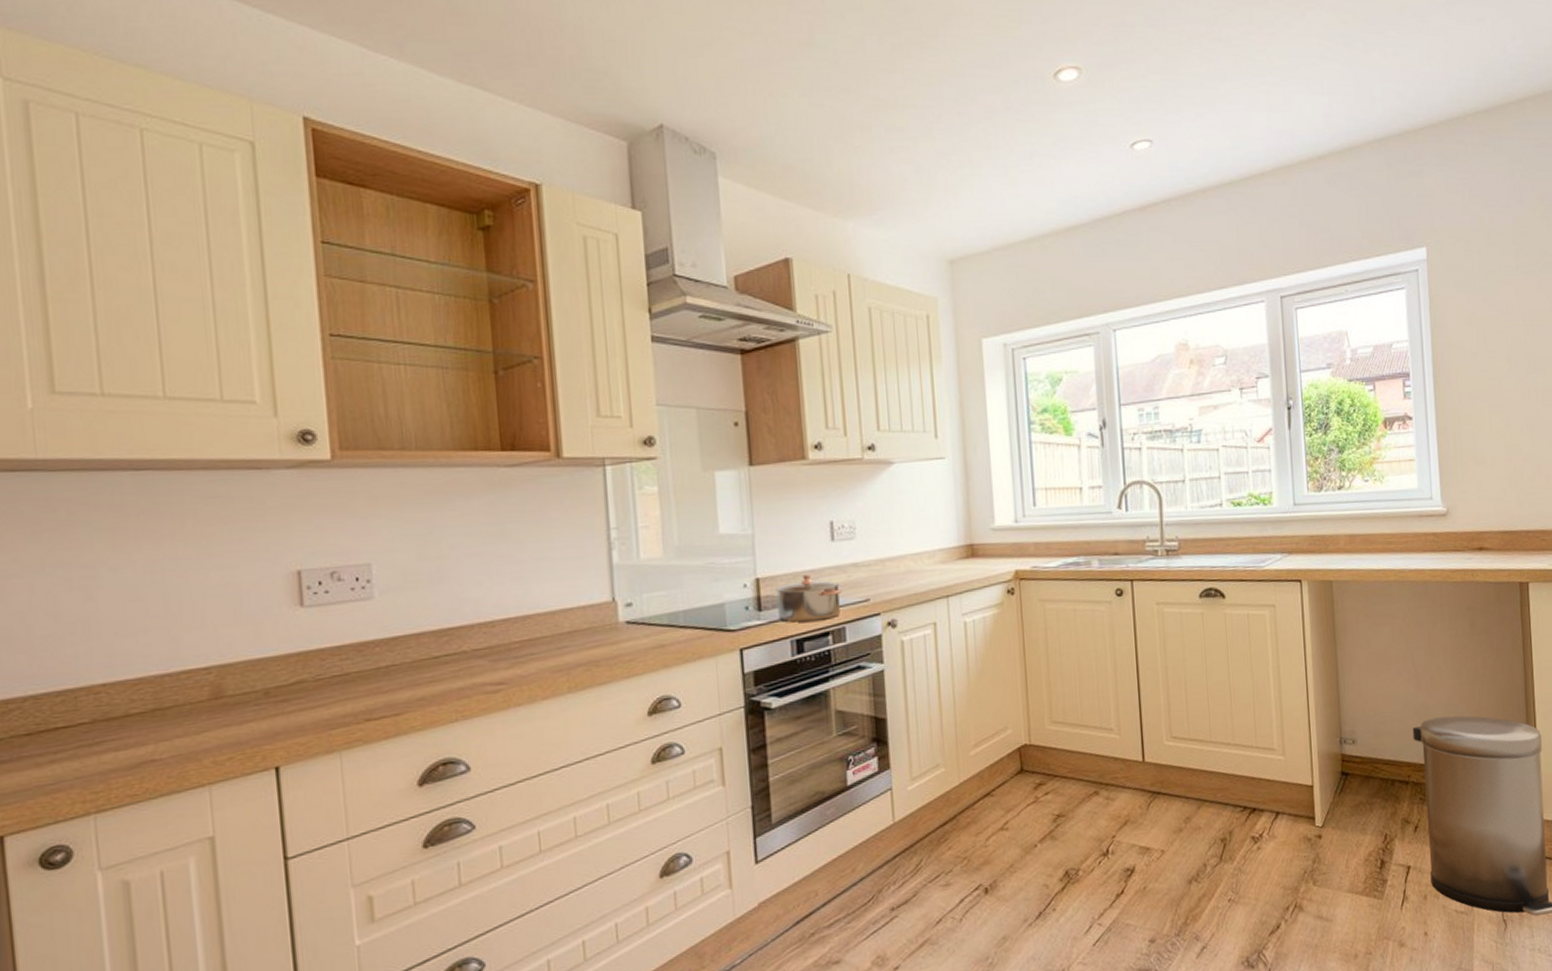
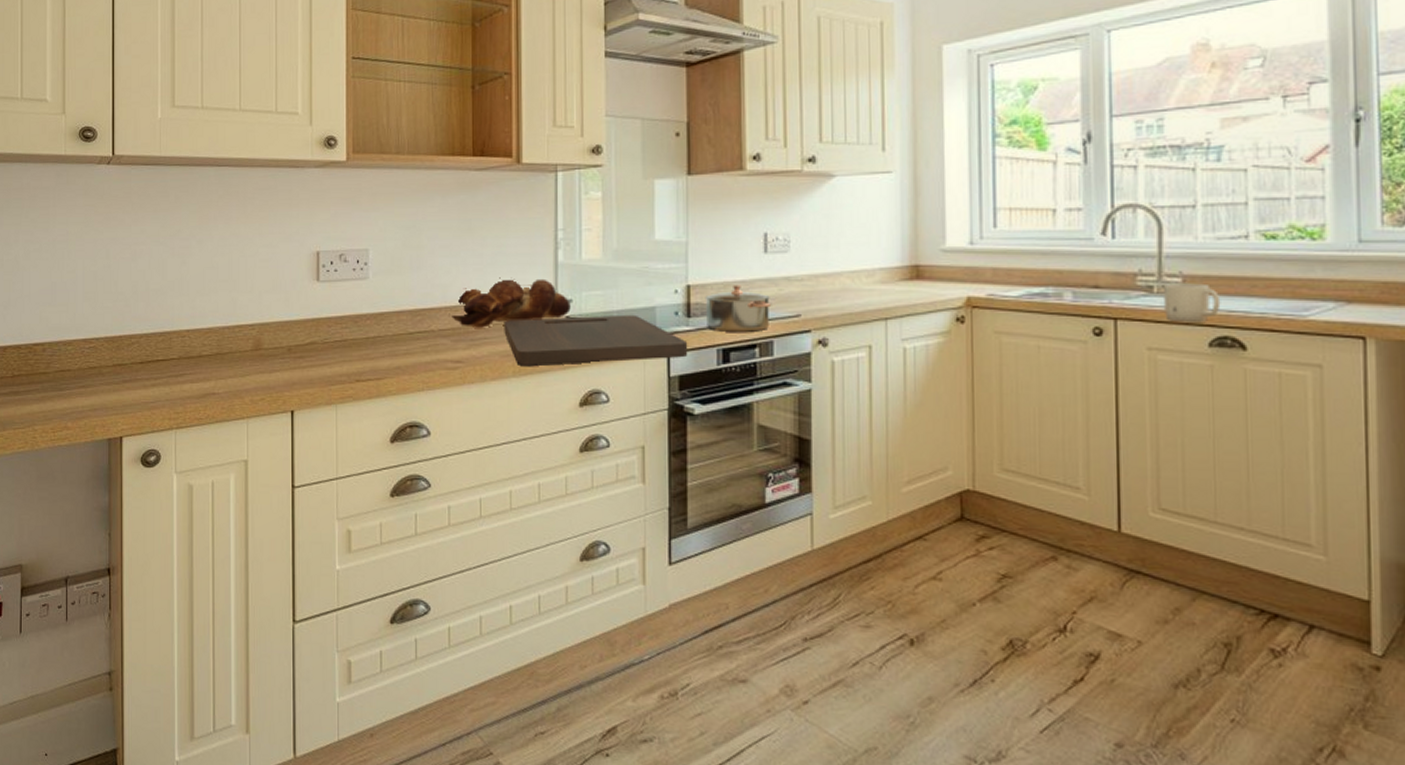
bread loaf: none [484,583,631,645] -> present [449,277,571,329]
cutting board: none [553,613,762,680] -> present [504,314,688,366]
mug: none [1165,545,1206,580] -> present [1164,283,1221,323]

